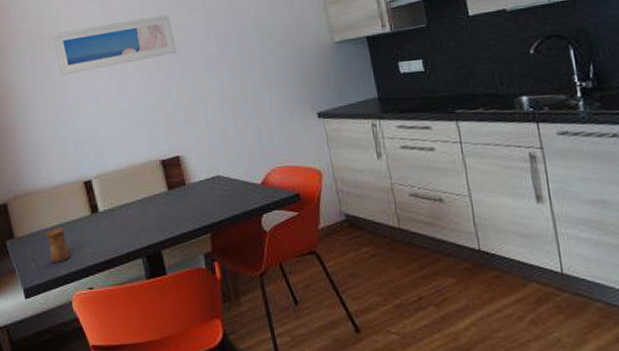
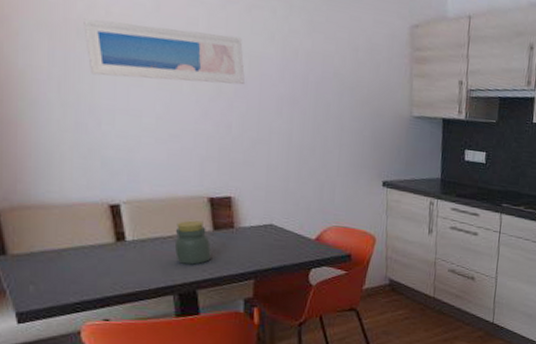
cup: present [47,227,72,263] -> none [54,250,86,289]
jar: none [137,183,170,227] -> present [174,220,211,265]

